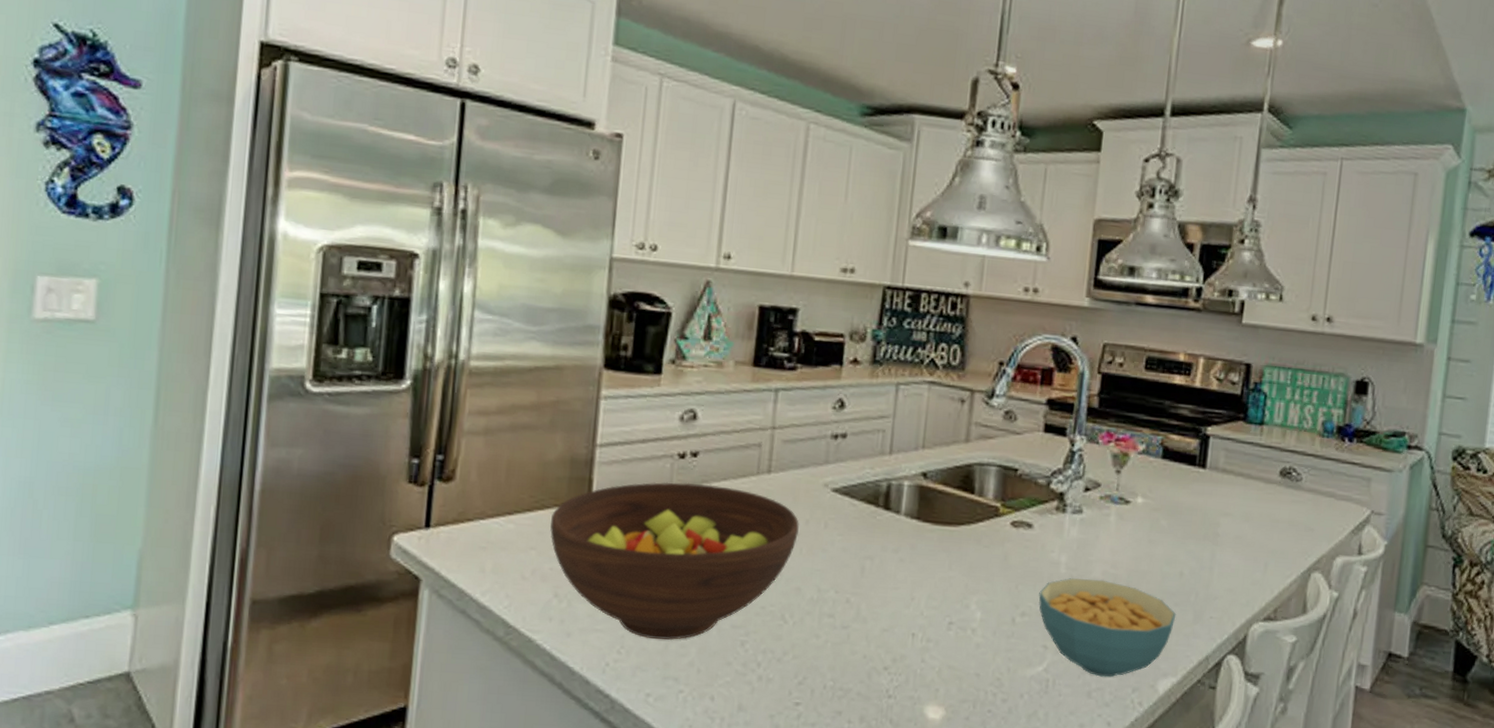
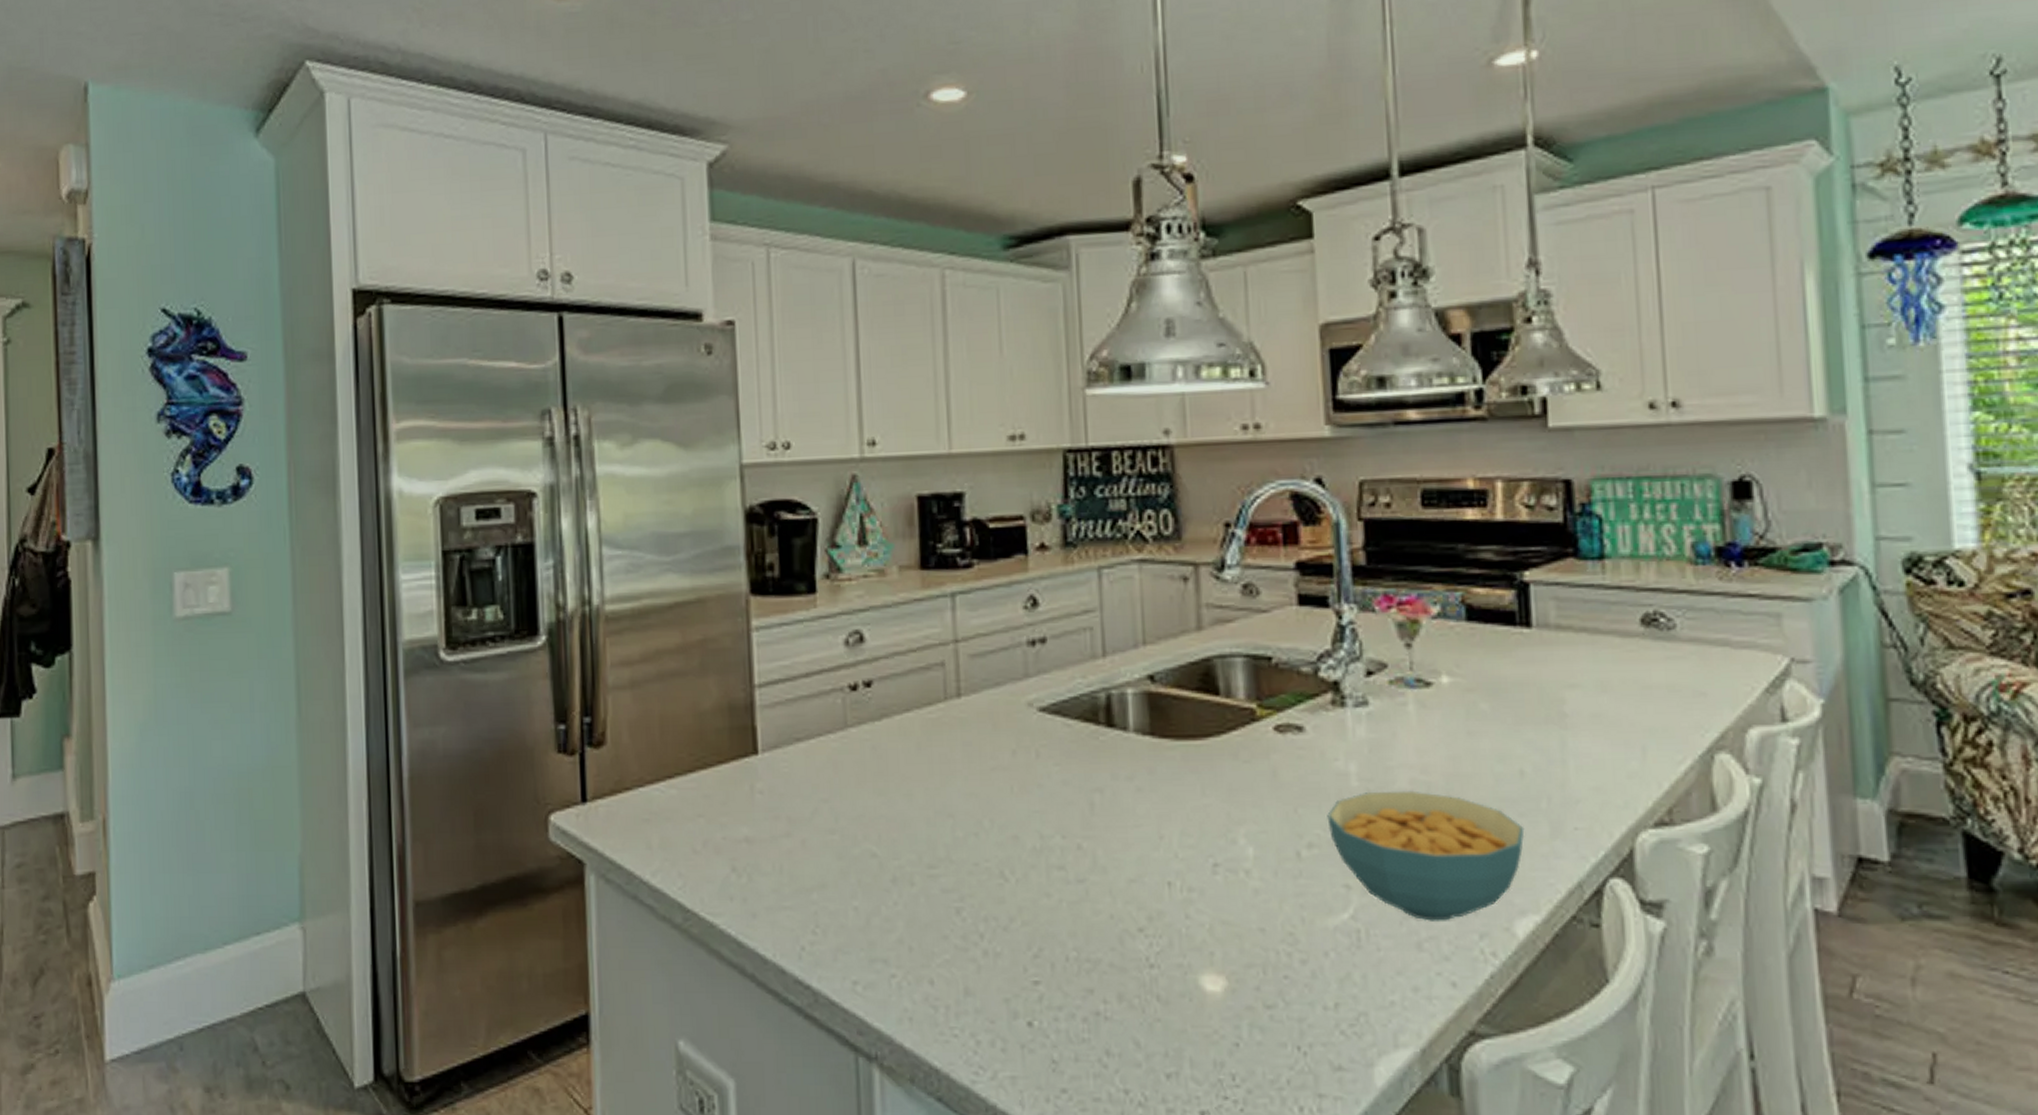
fruit bowl: present [550,482,799,640] -> none [716,718,1005,914]

